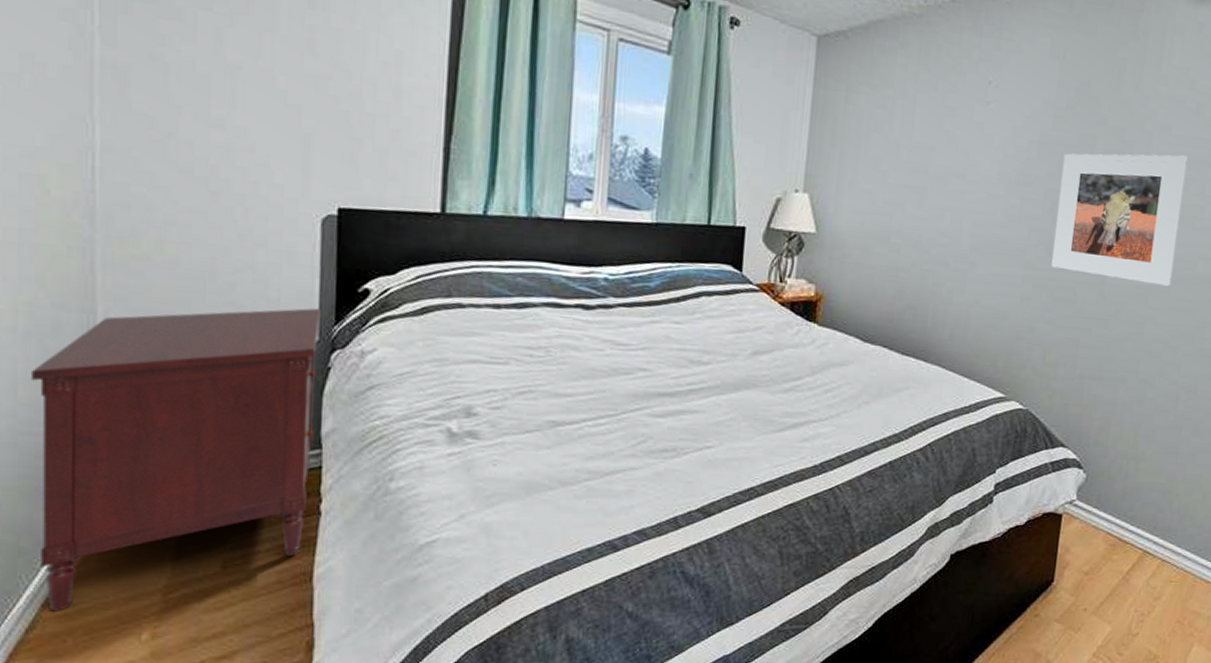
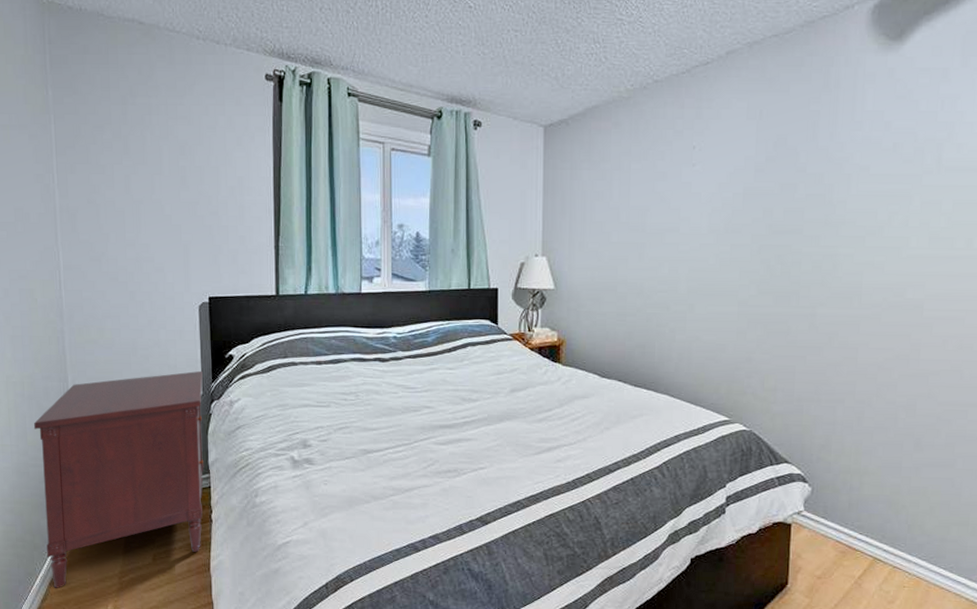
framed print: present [1051,153,1188,287] -> none [763,192,888,314]

